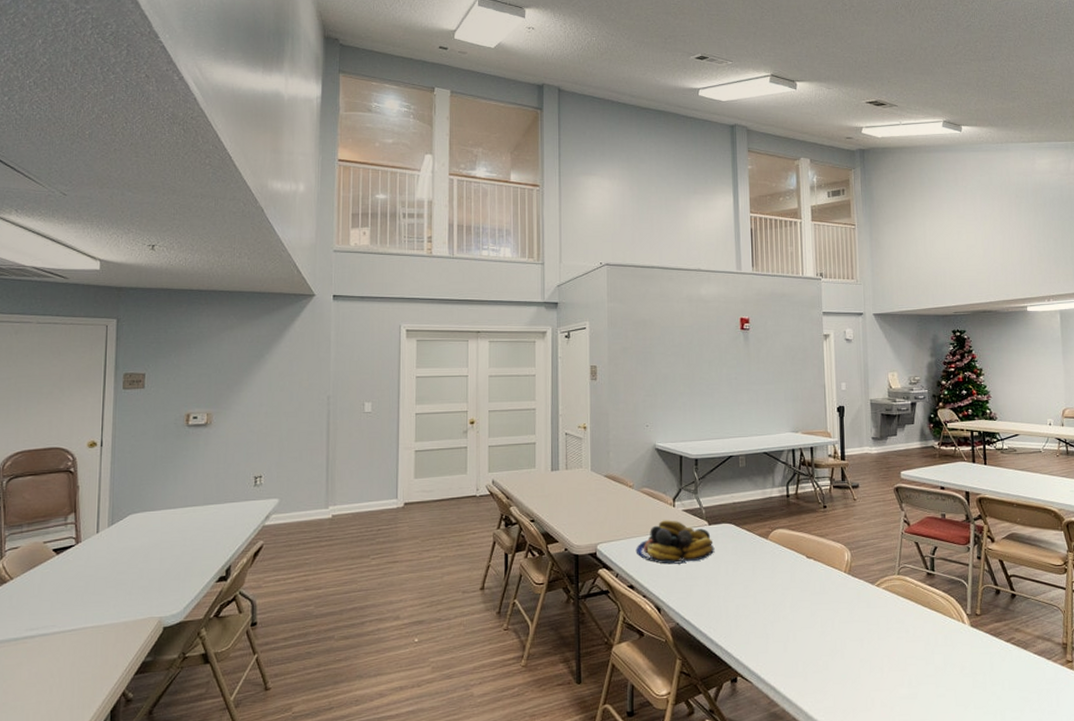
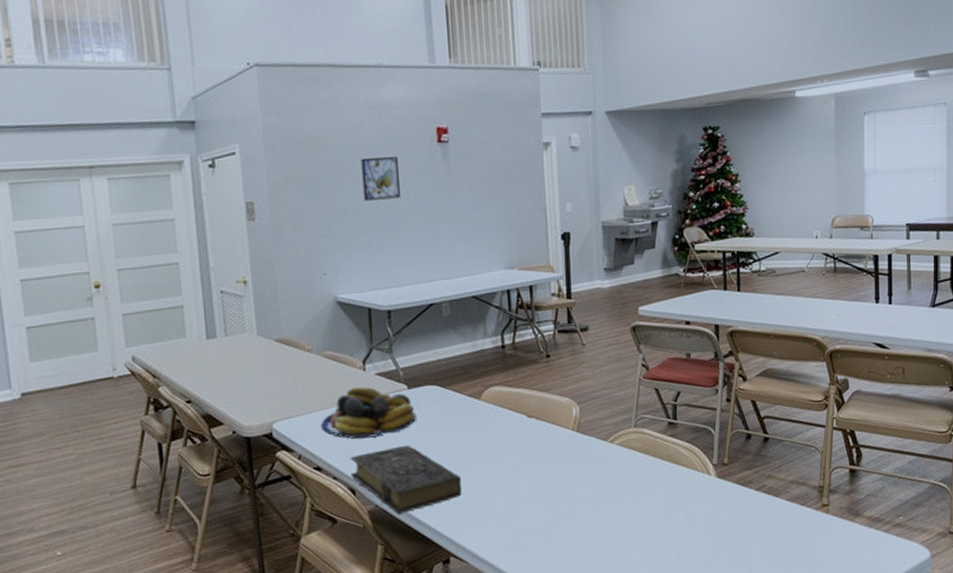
book: none [657,573,750,633] -> present [350,444,462,514]
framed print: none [681,337,710,371] -> present [361,157,400,201]

